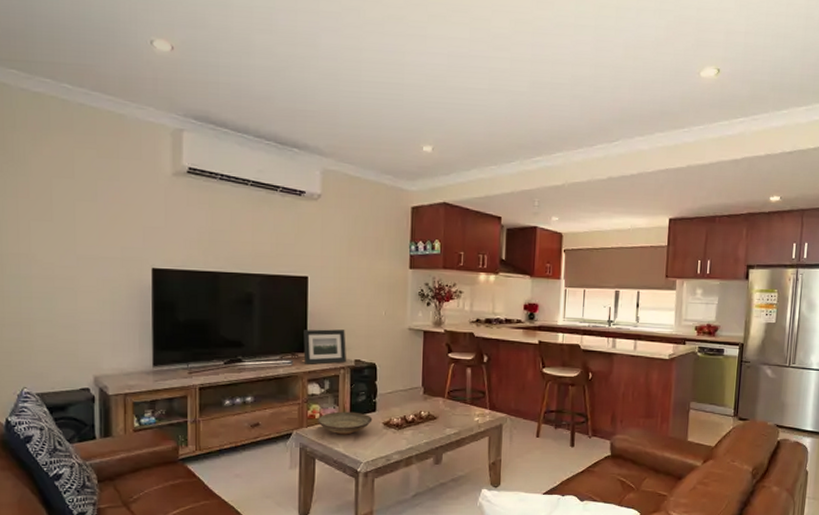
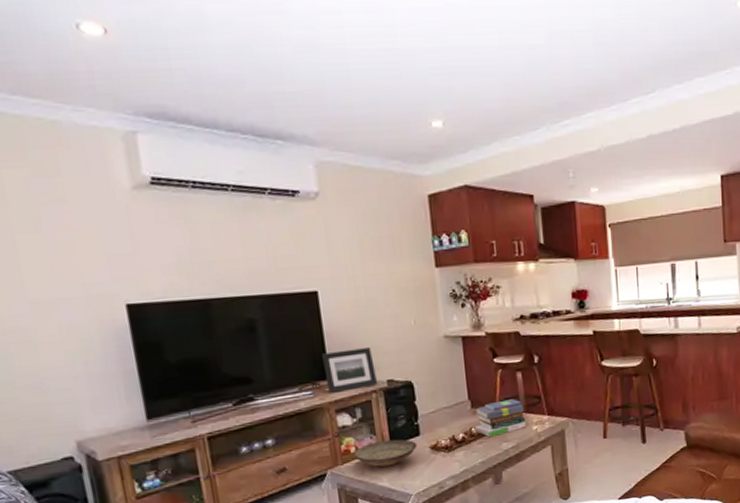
books: none [424,391,470,422] -> present [475,399,526,438]

